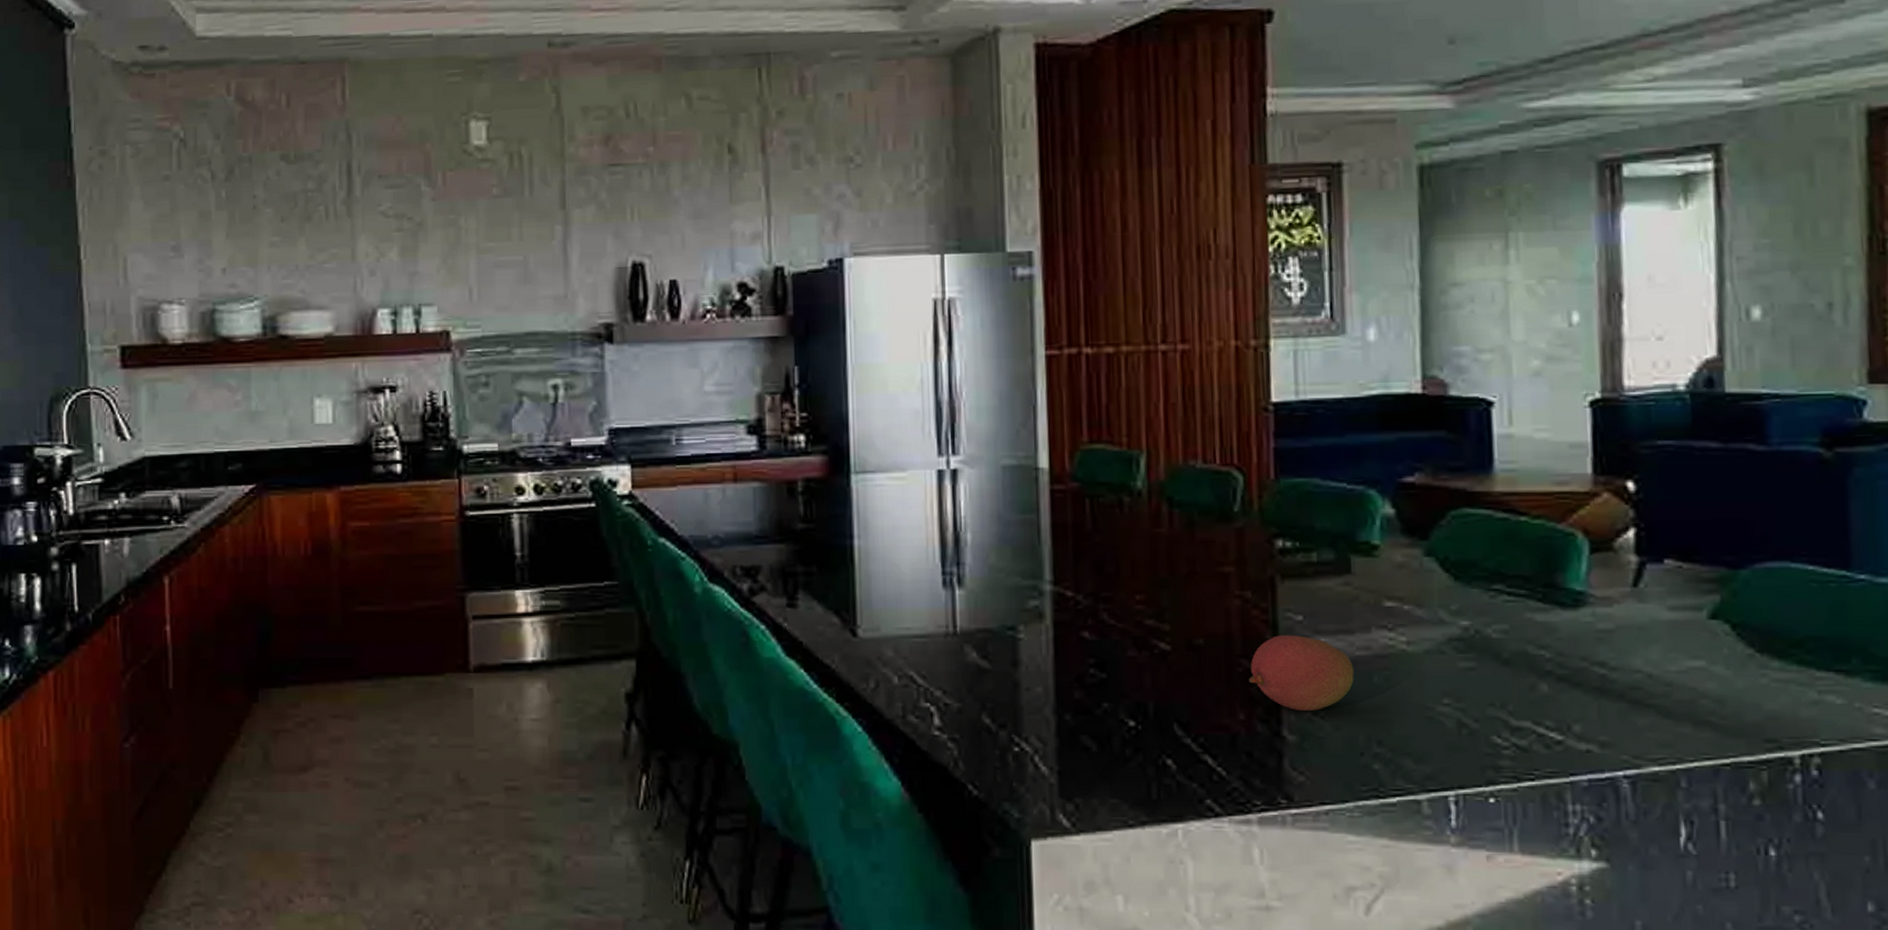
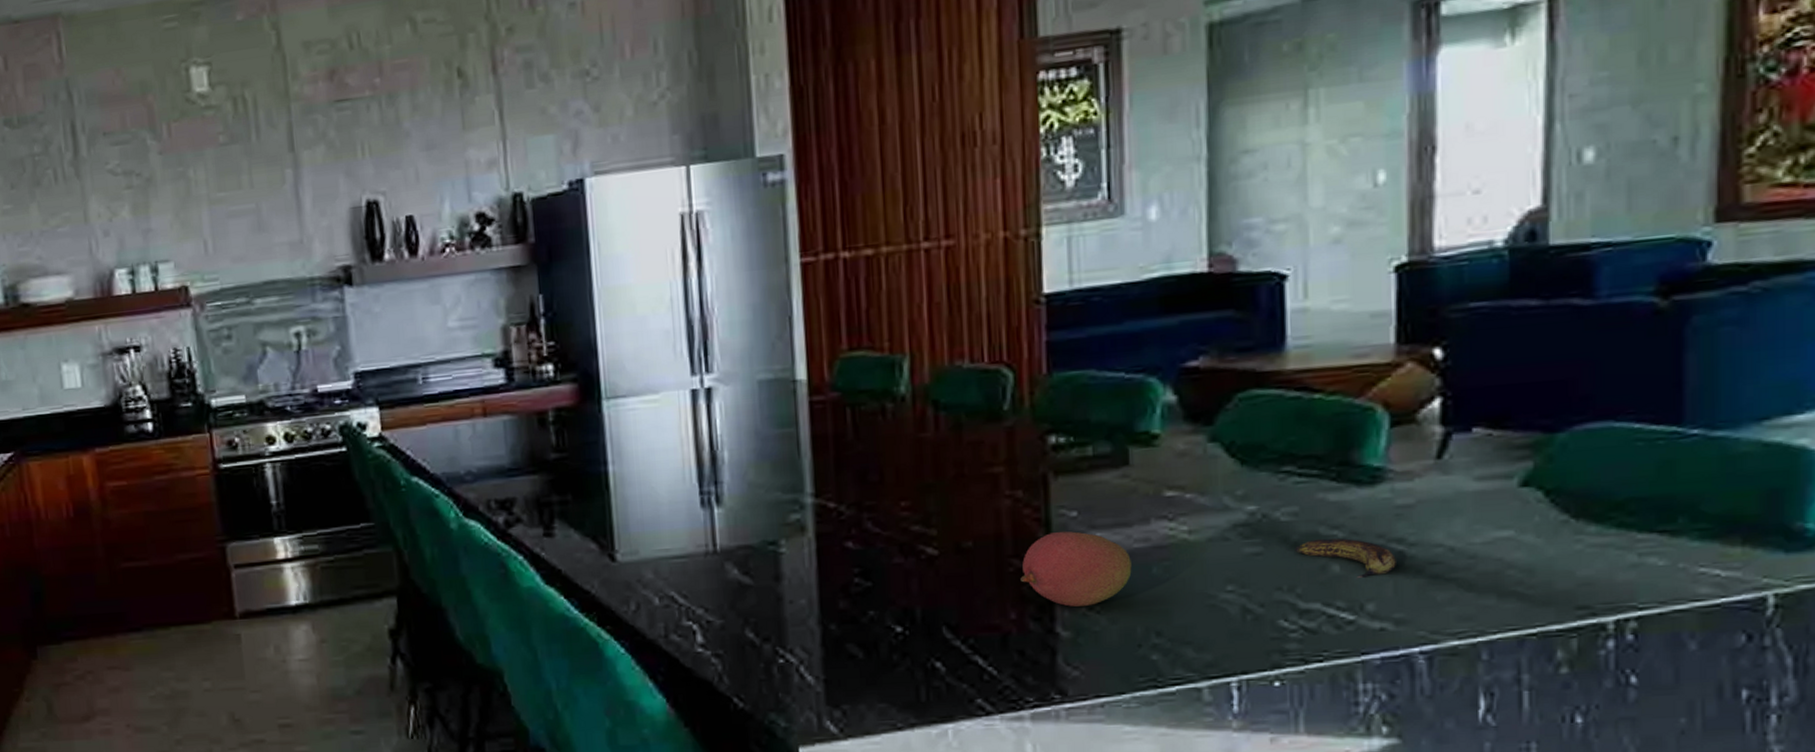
banana: none [1506,657,1599,700] -> present [1295,538,1396,579]

